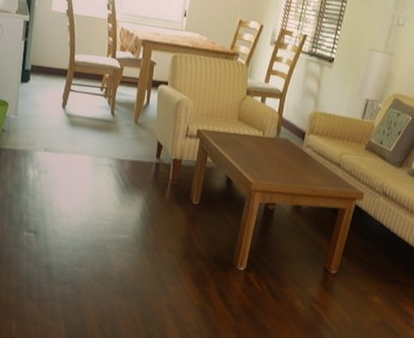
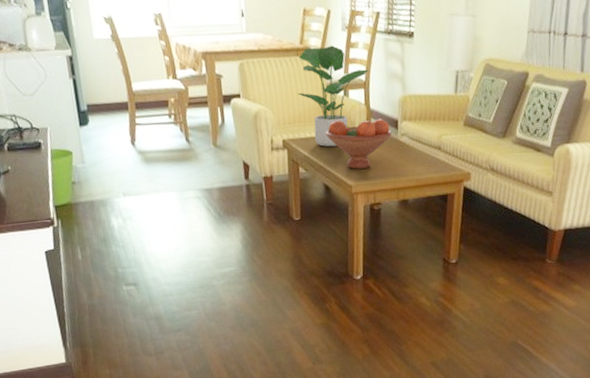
potted plant: none [219,54,288,145] -> present [298,45,369,147]
fruit bowl: none [237,121,298,170] -> present [325,118,393,169]

